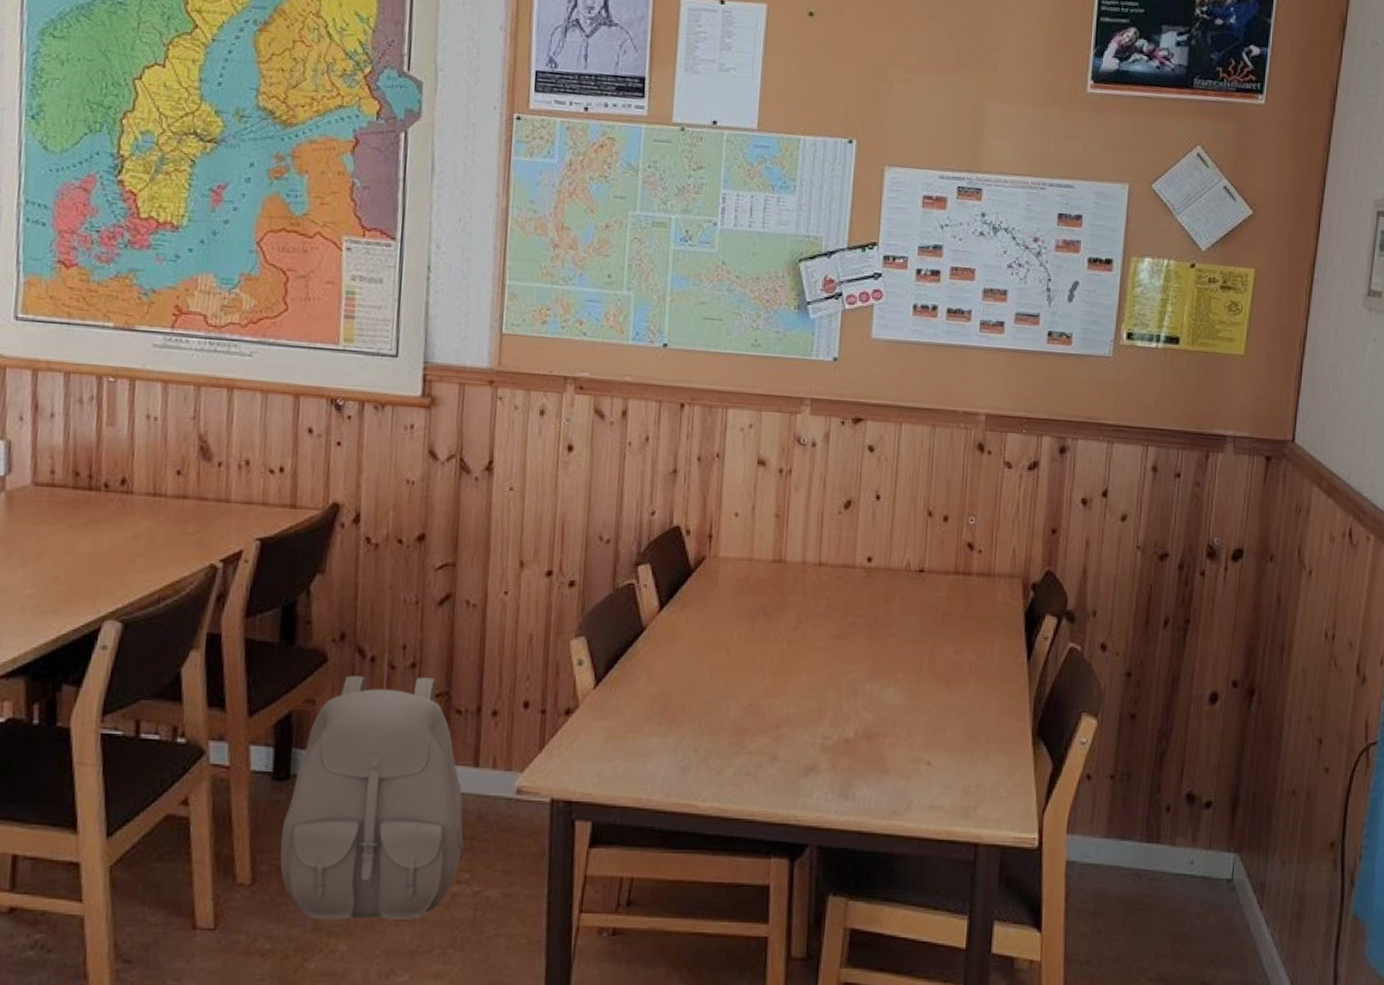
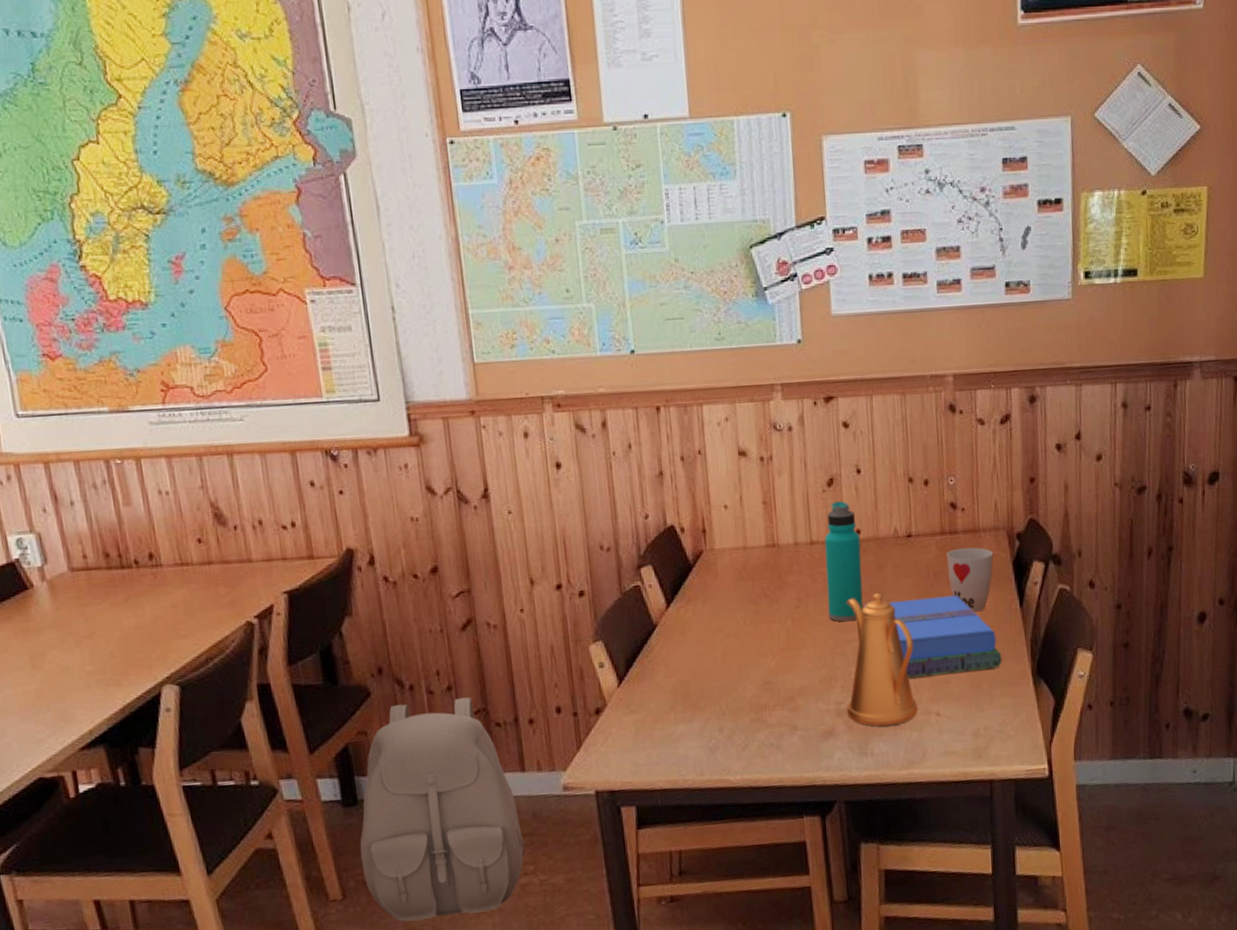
water bottle: none [827,525,871,652] -> present [824,501,864,622]
coffee pot: none [833,625,912,770] -> present [847,592,918,727]
books: none [865,636,1003,722] -> present [863,595,1002,678]
cup: none [956,590,1006,660] -> present [946,547,994,612]

